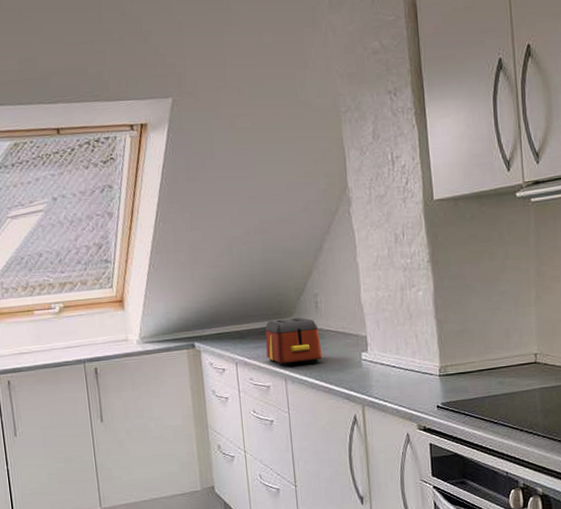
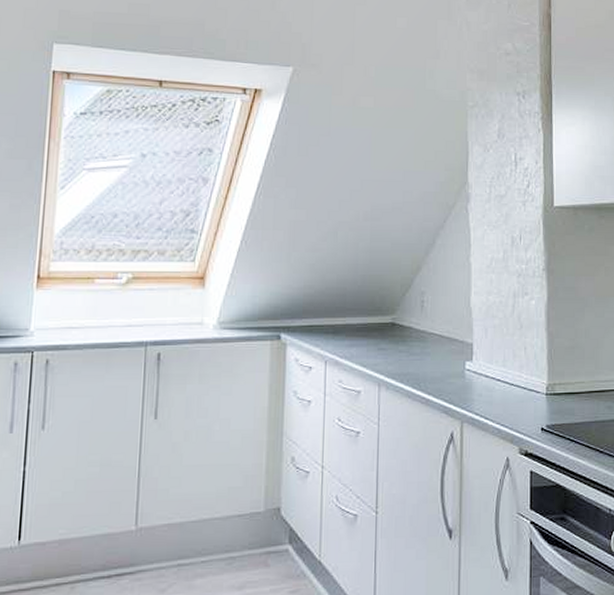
toaster: present [265,317,322,367] -> none [361,316,423,370]

